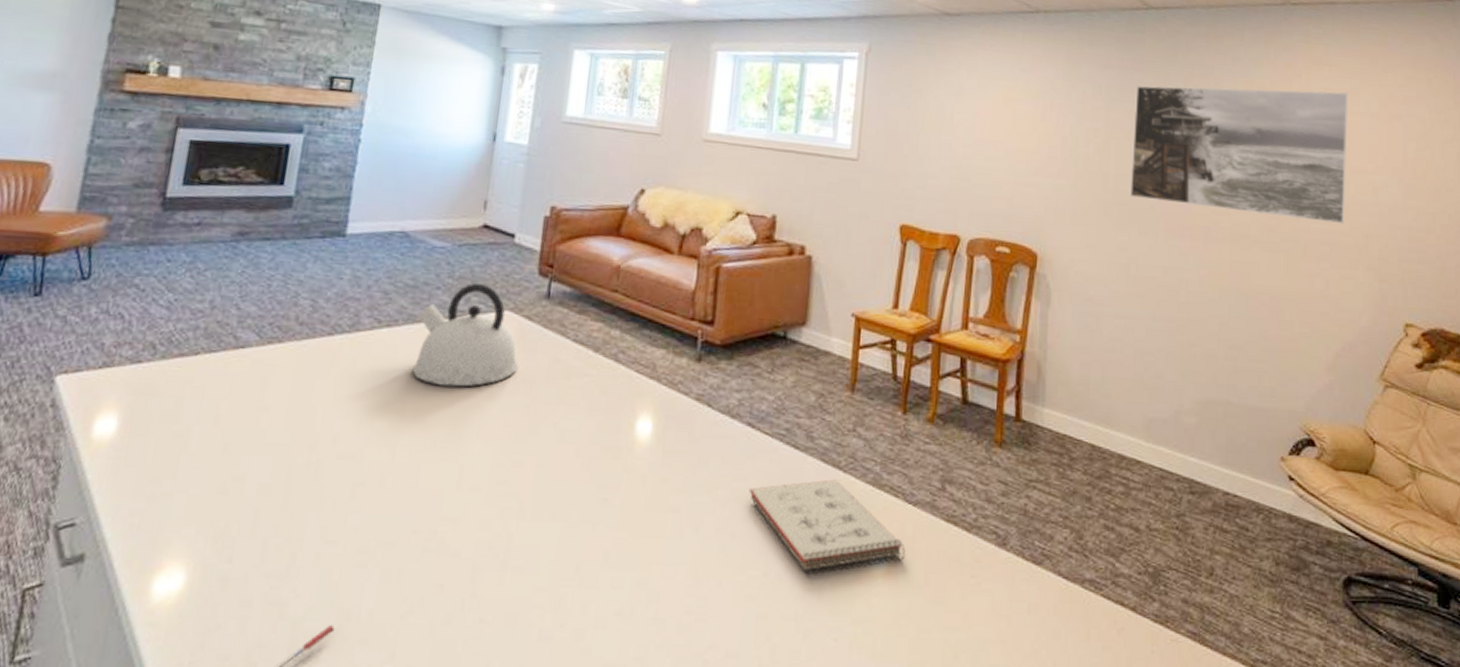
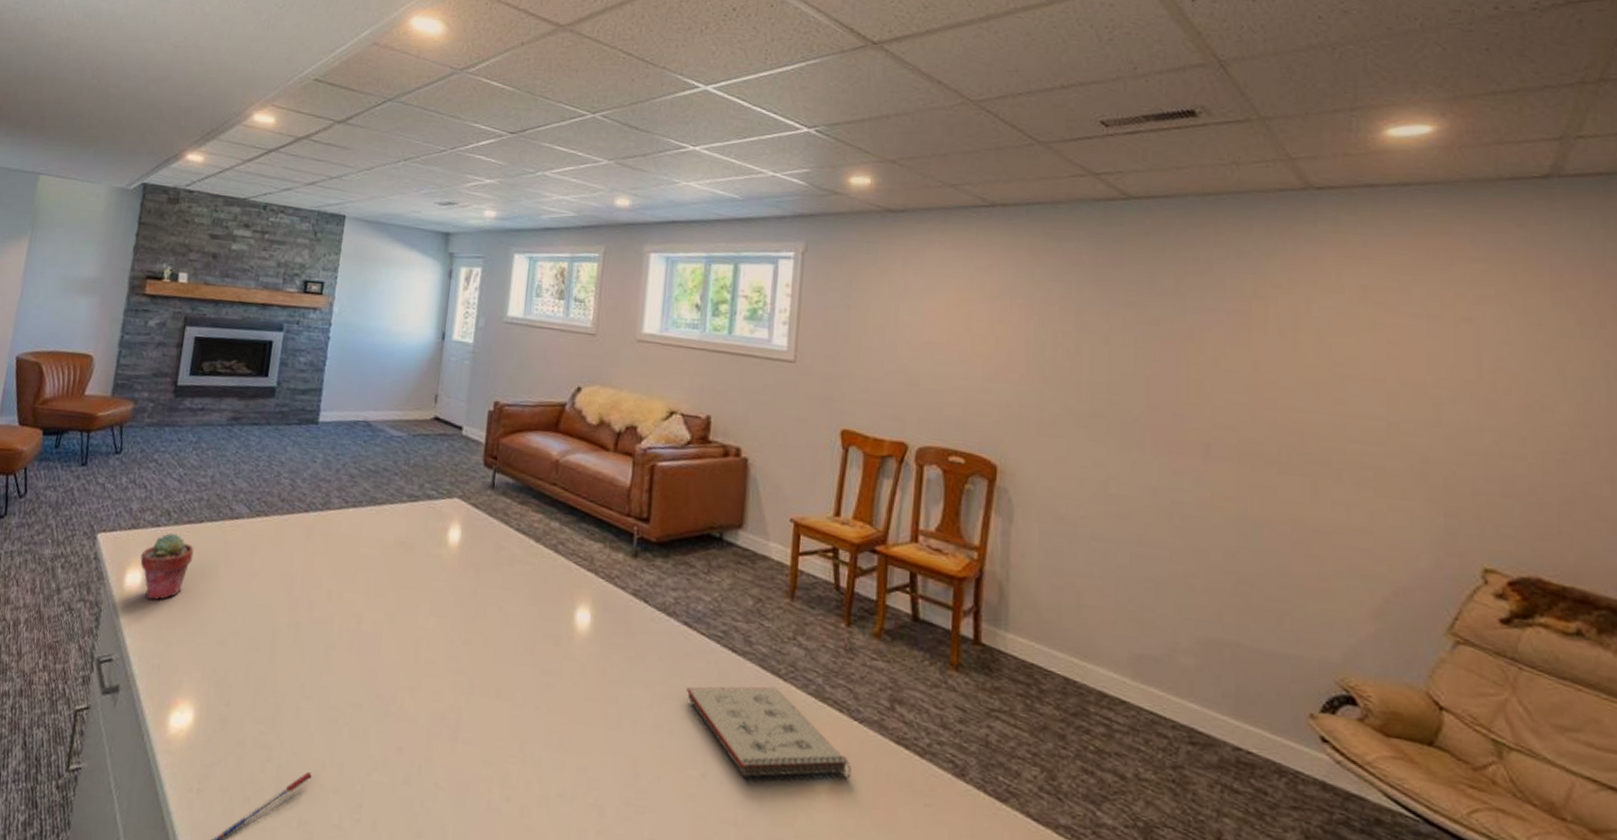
potted succulent: none [114,368,187,450] -> present [140,532,194,600]
kettle: present [412,283,518,387] -> none [374,471,467,567]
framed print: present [1130,85,1348,225] -> none [1109,284,1396,446]

